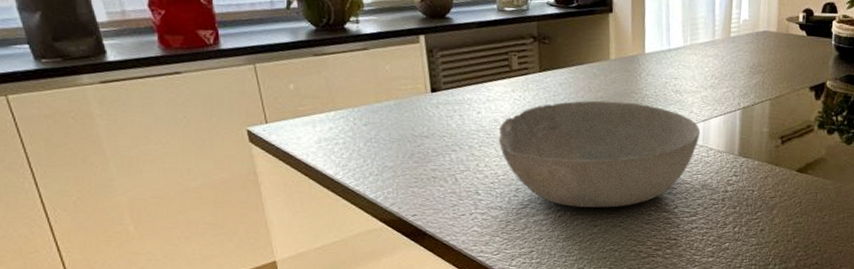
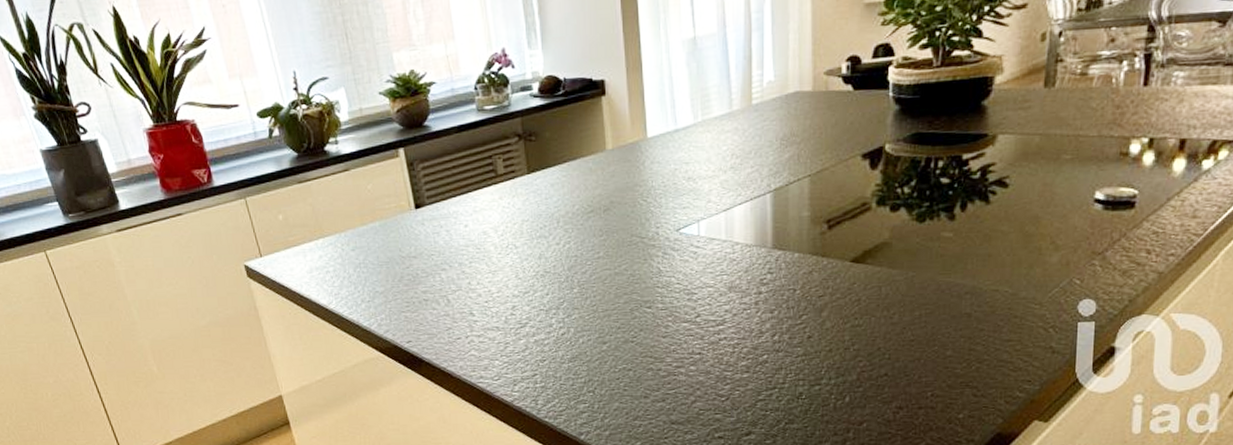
bowl: present [498,100,701,208] -> none [488,197,722,323]

